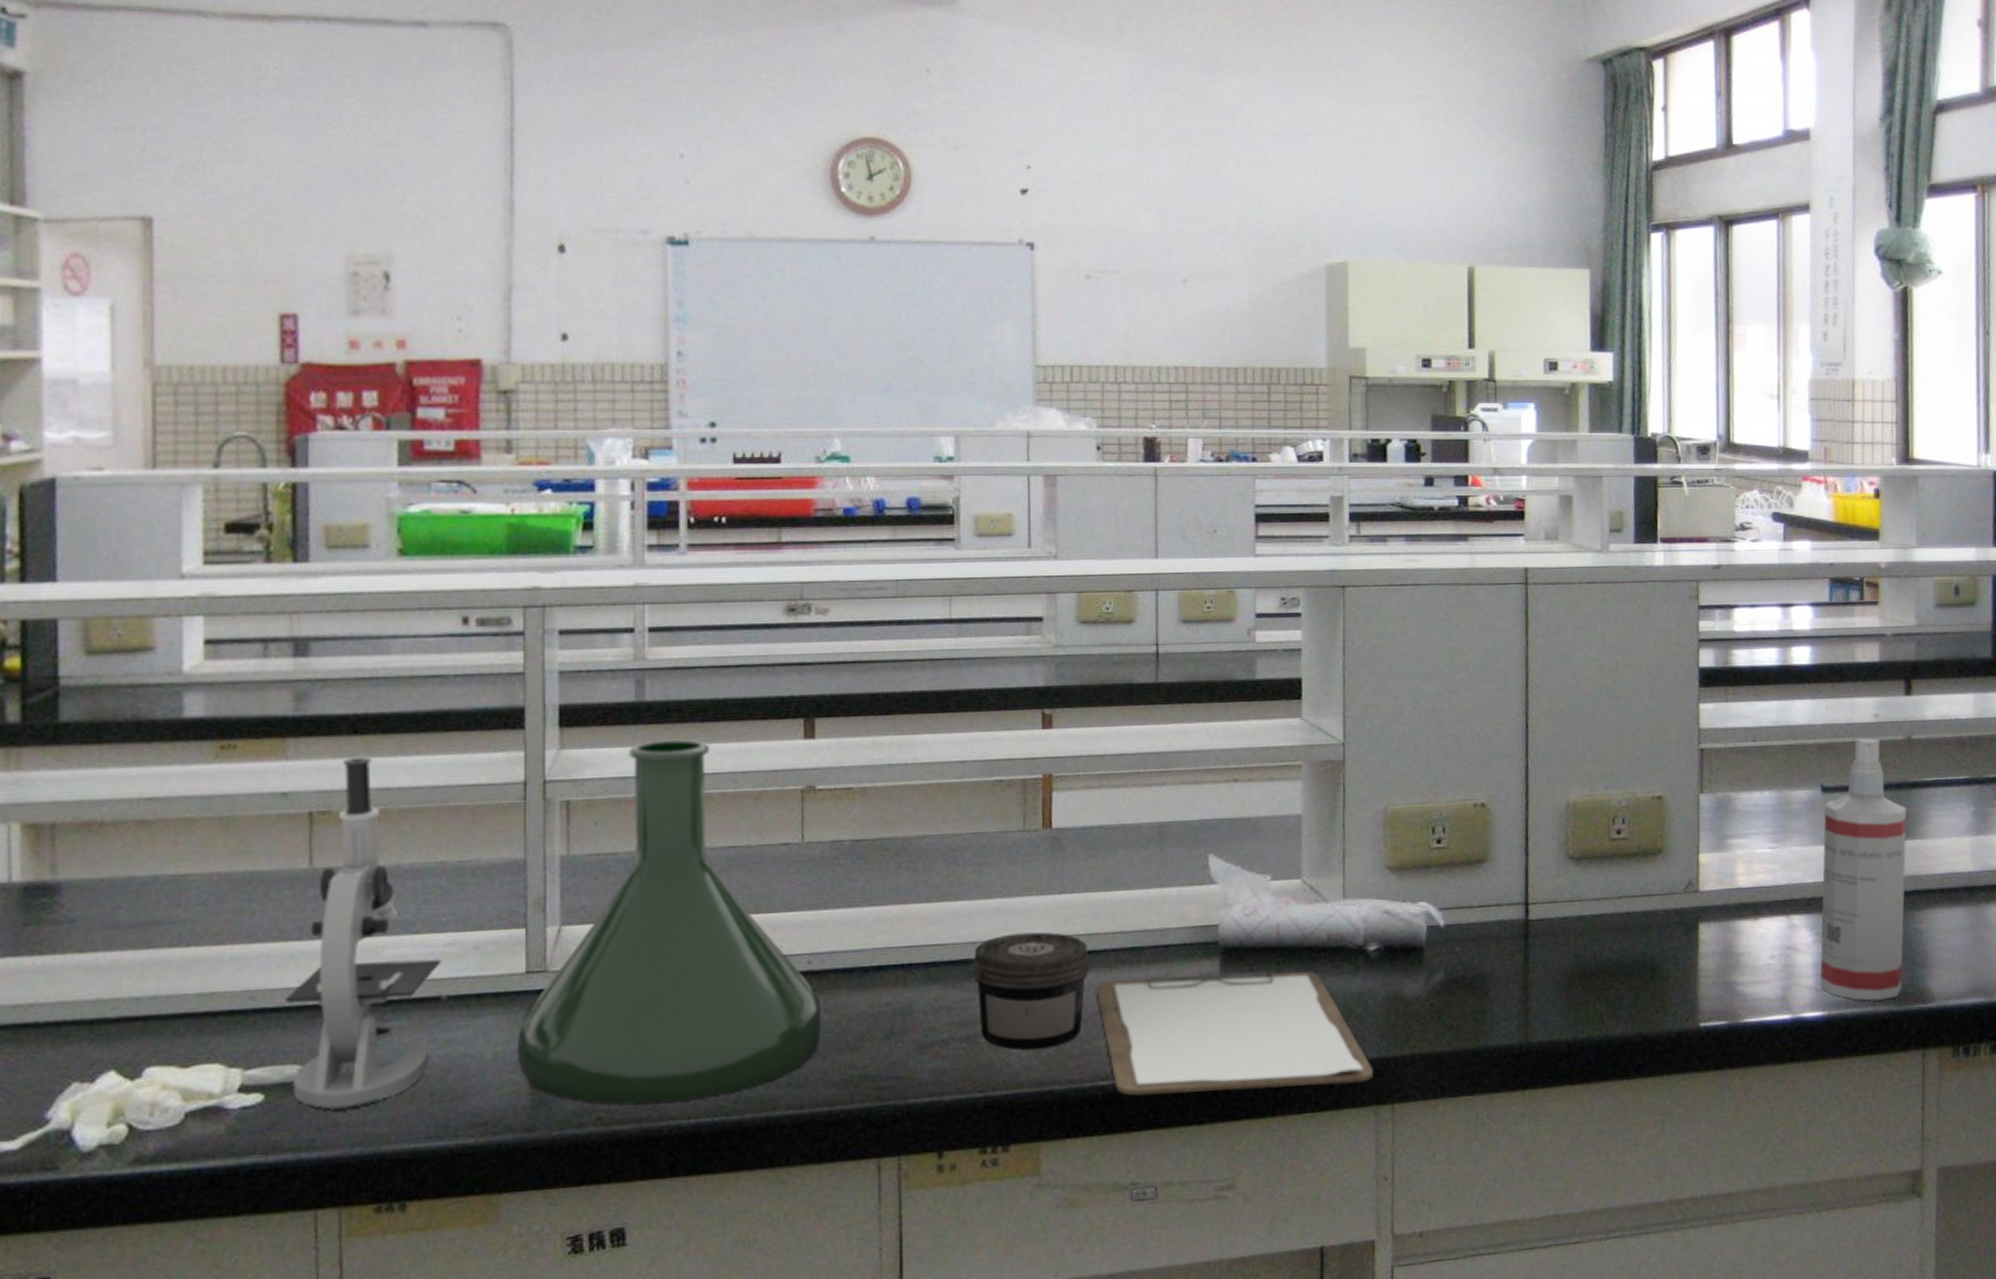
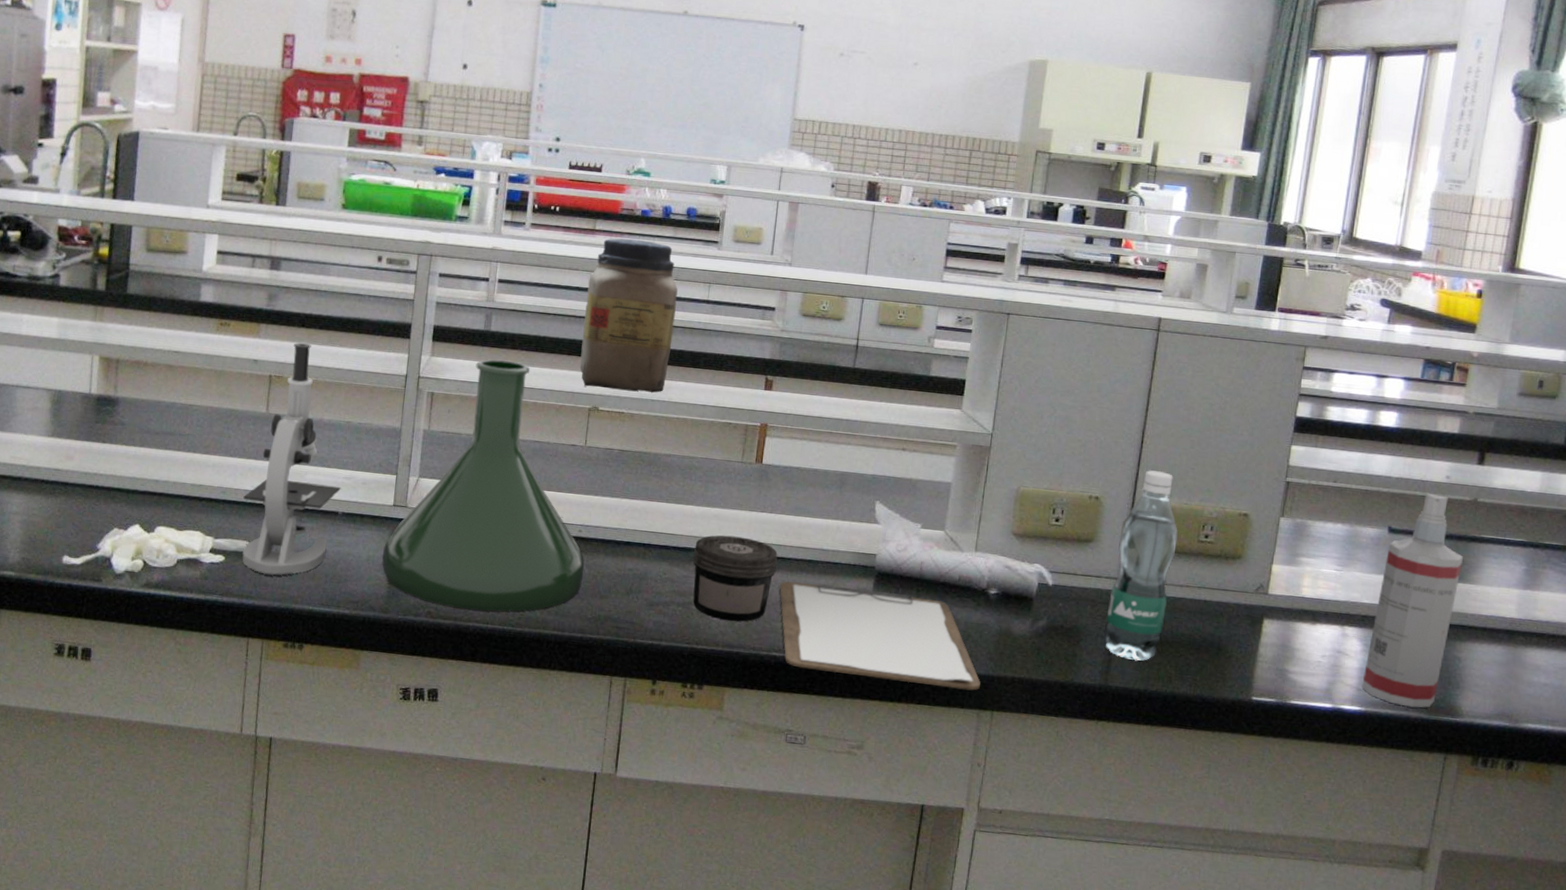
jar: none [780,548,908,760] -> present [579,238,678,393]
bottle: none [1515,759,1586,1004] -> present [1104,470,1179,661]

